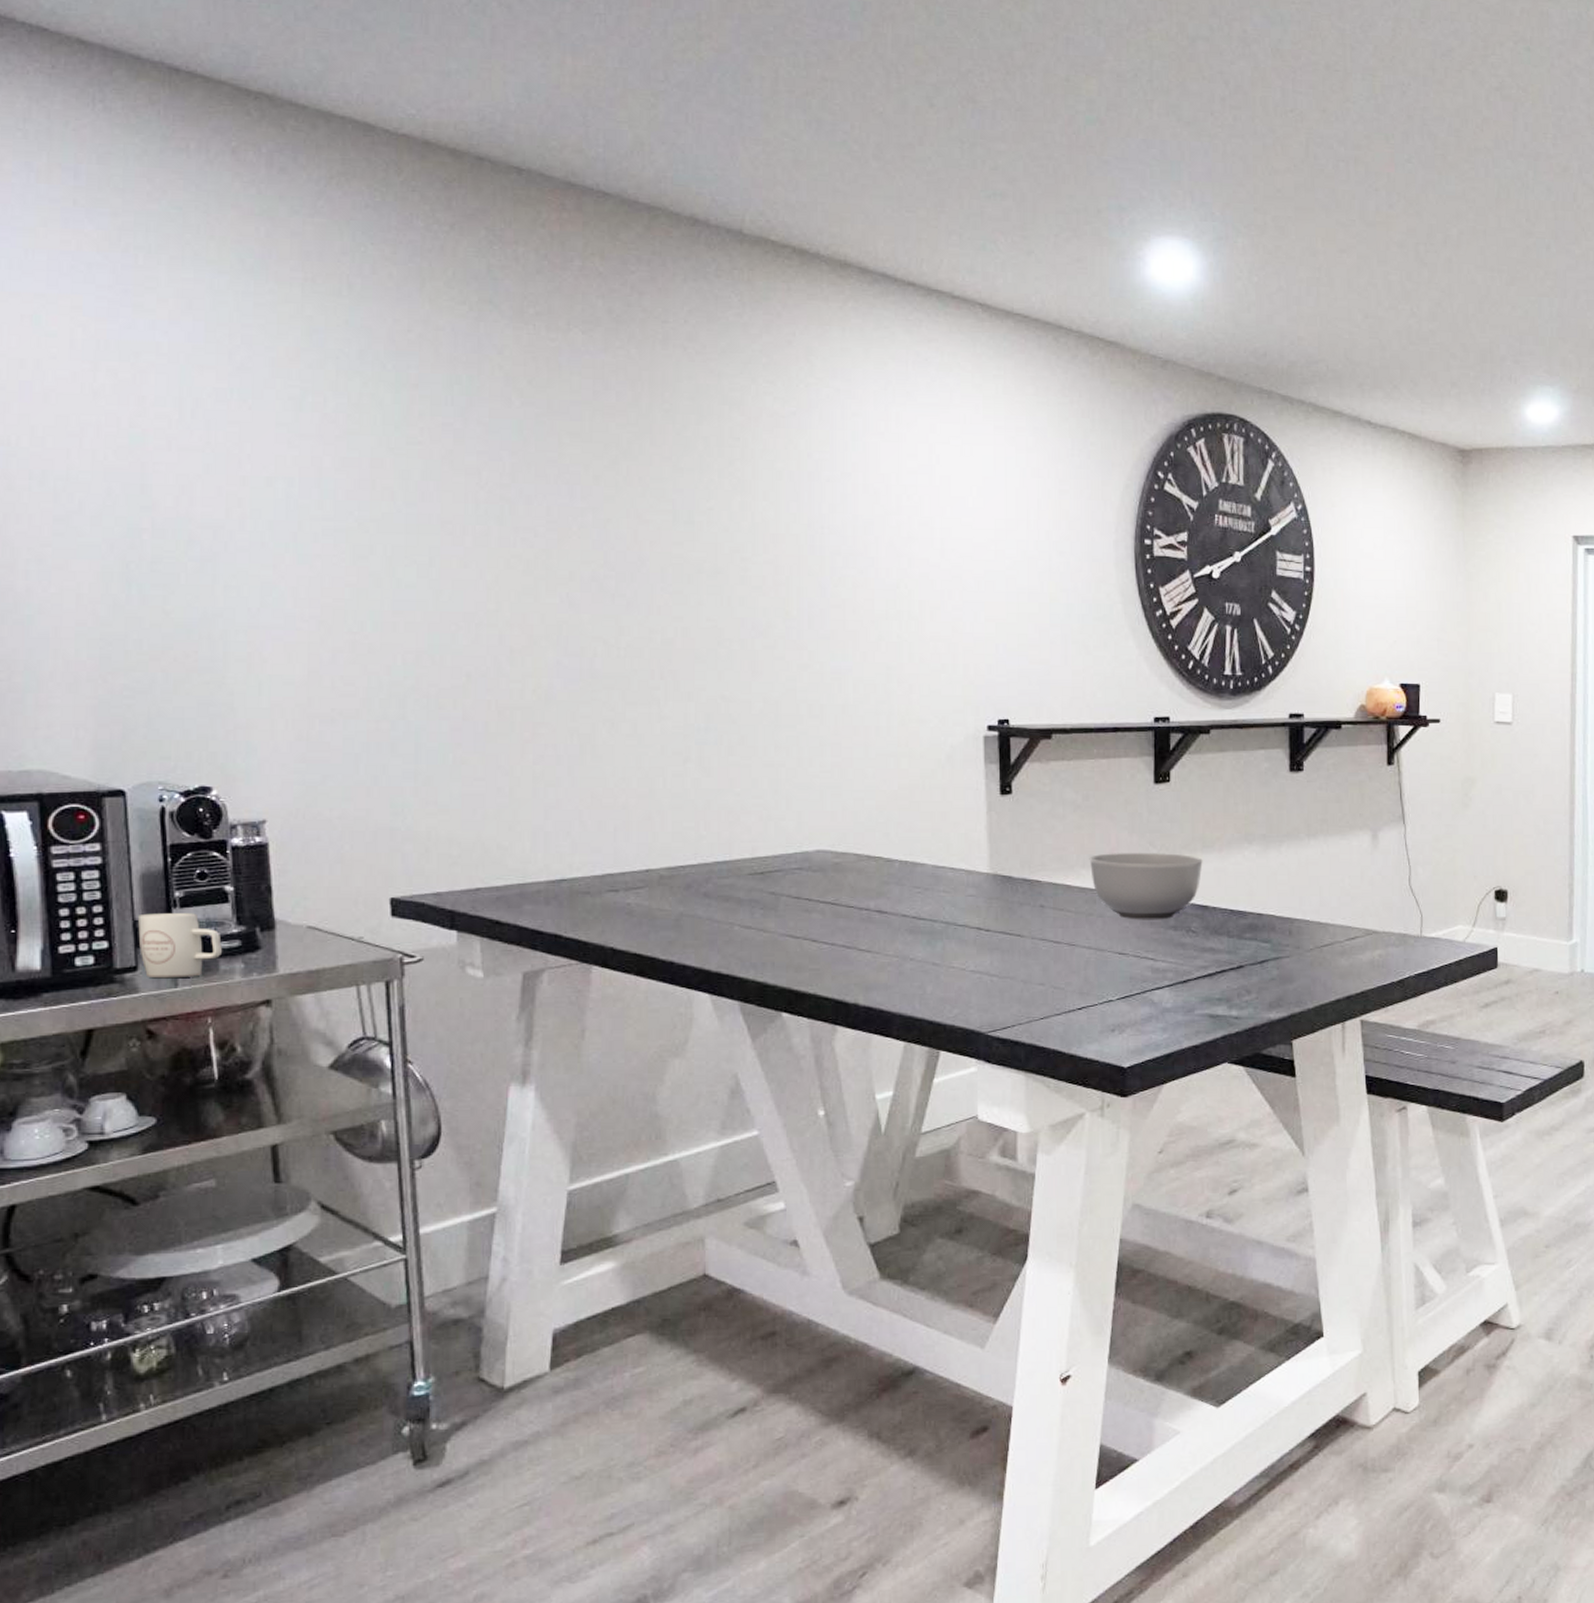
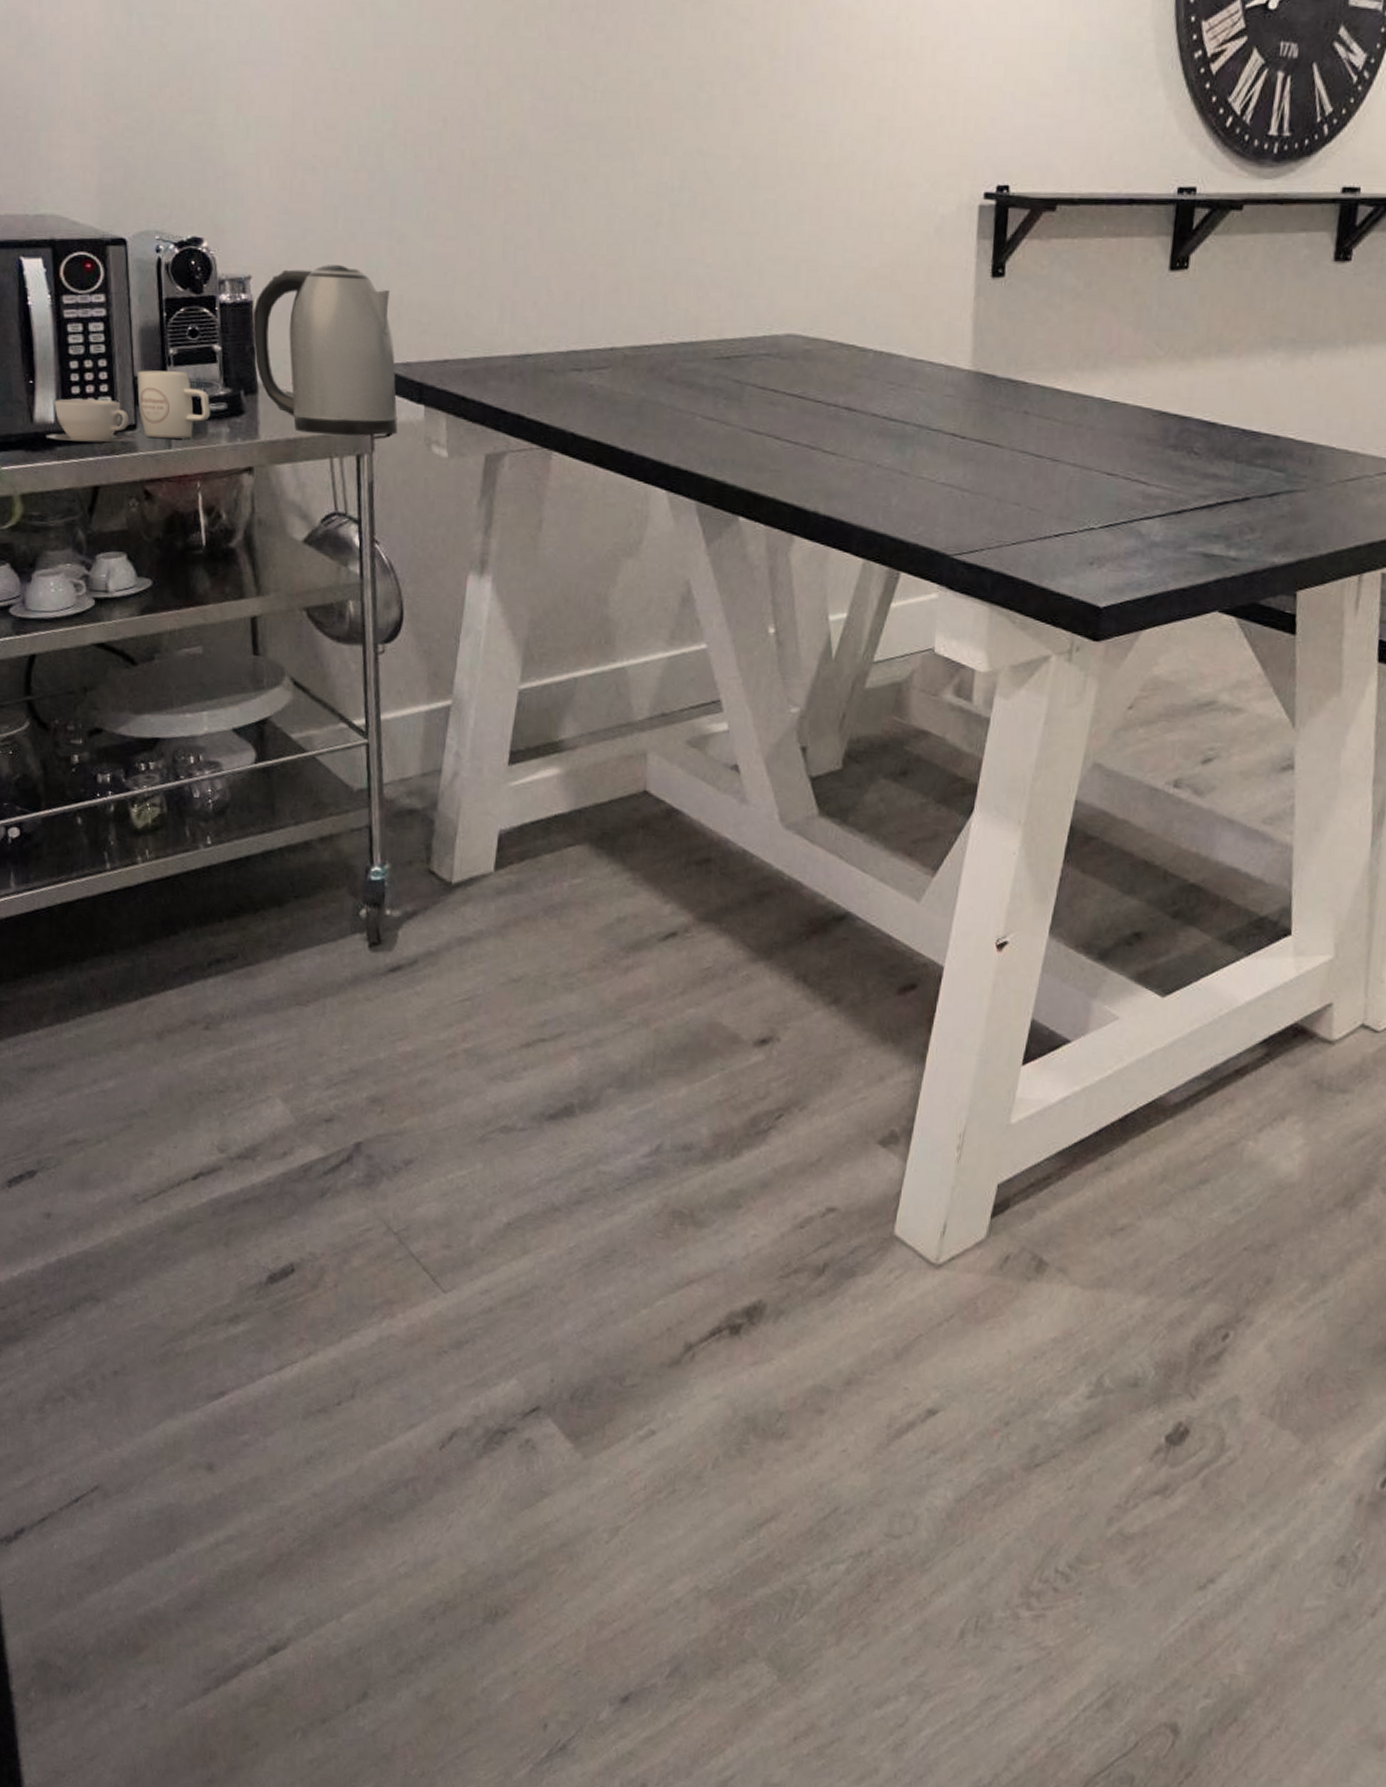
teacup: none [30,945,136,988] -> present [45,398,135,444]
kettle: none [269,807,429,963] -> present [253,265,398,437]
bowl: present [1089,853,1203,920] -> none [1084,353,1217,437]

